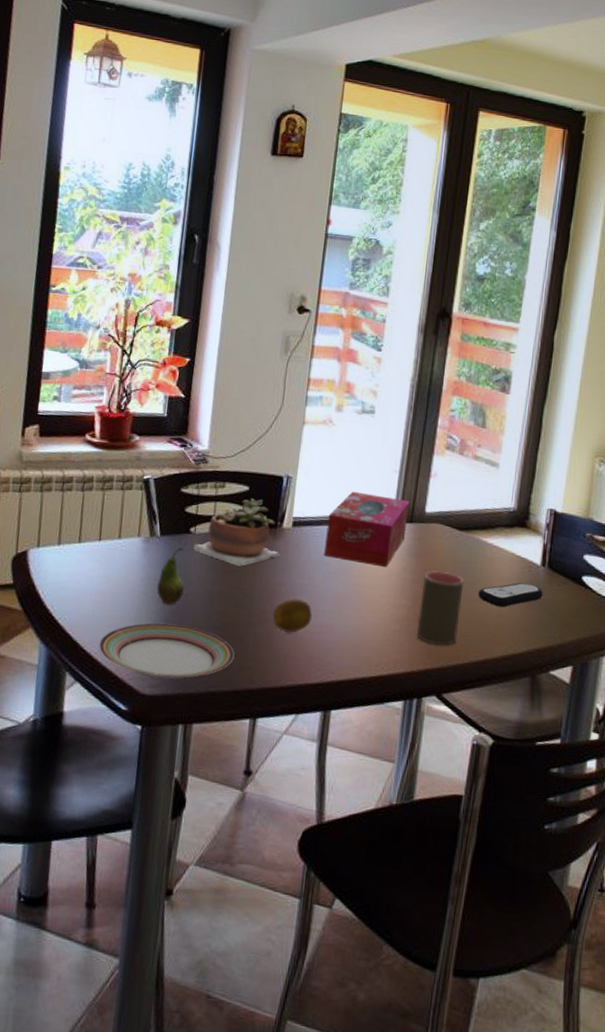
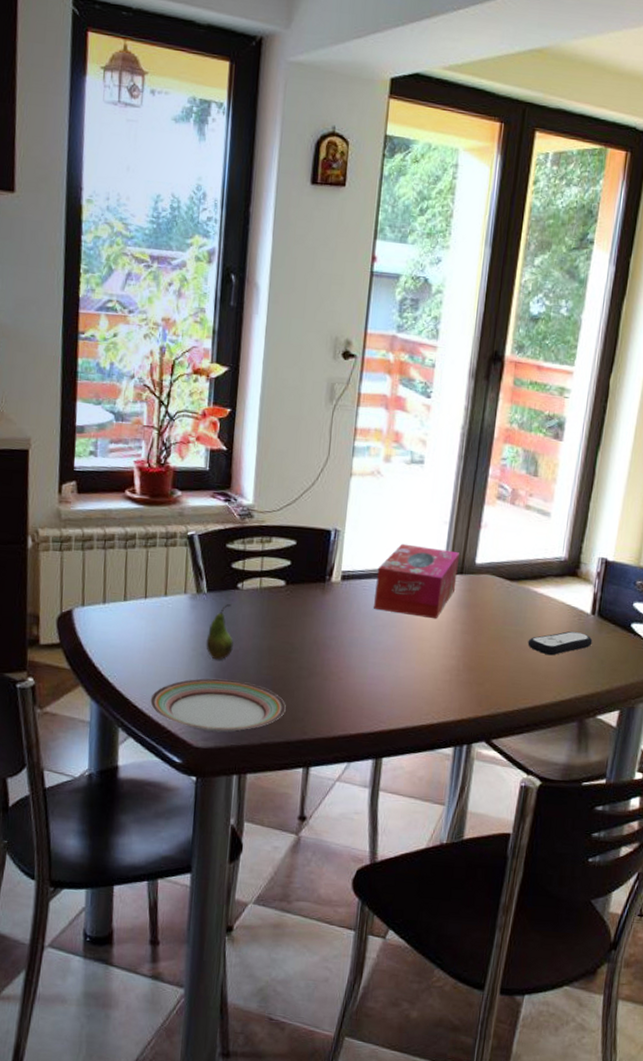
succulent plant: present [194,498,280,566] -> none [242,552,329,621]
fruit: present [272,598,312,634] -> none [323,651,363,686]
cup: present [417,570,464,647] -> none [467,621,514,695]

